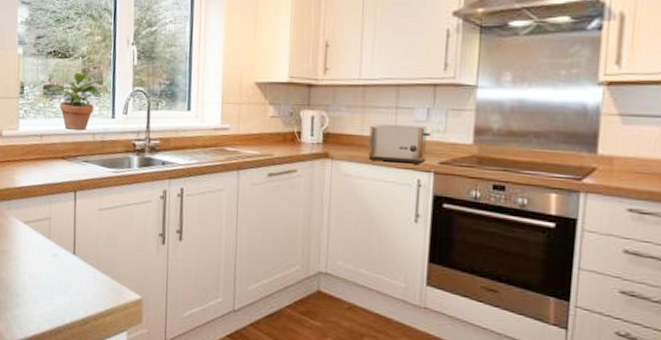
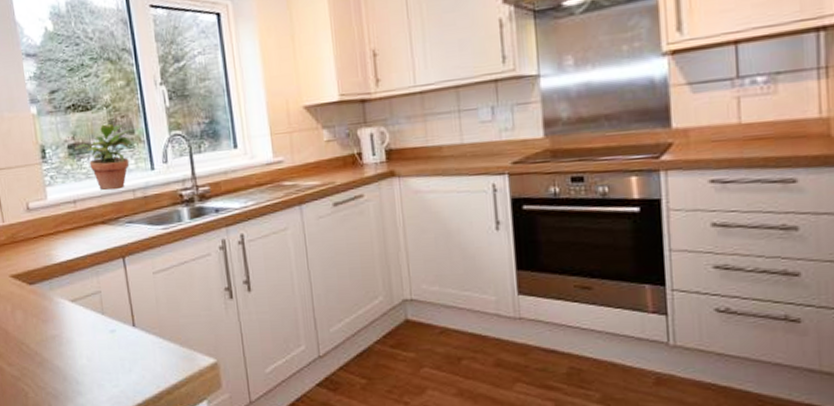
toaster: present [368,124,431,165] -> none [434,126,499,172]

